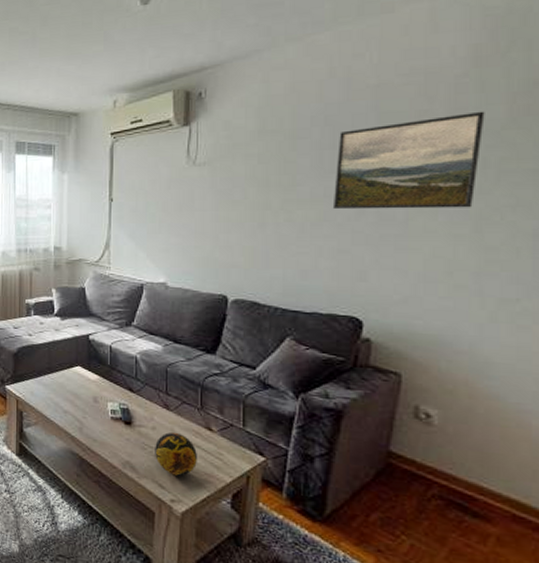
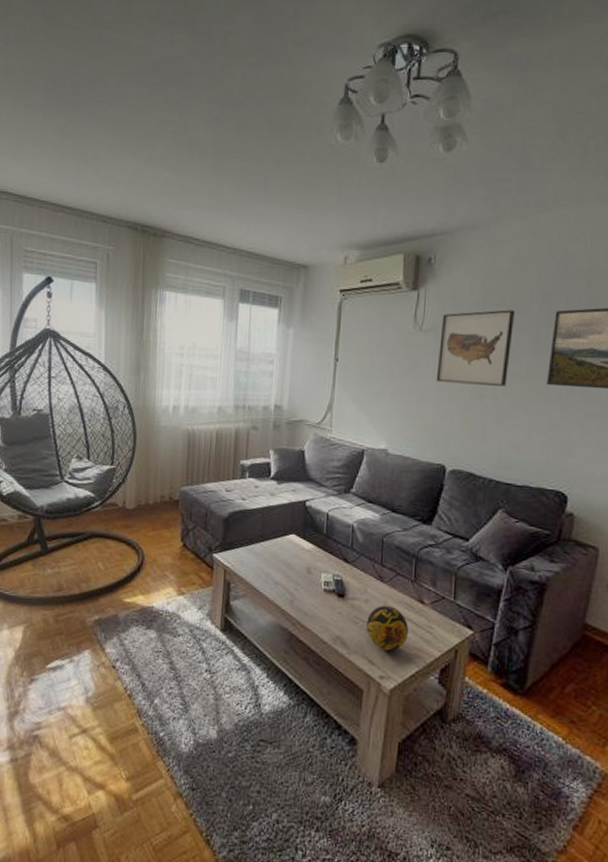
wall art: none [213,135,295,214] -> present [436,309,516,386]

